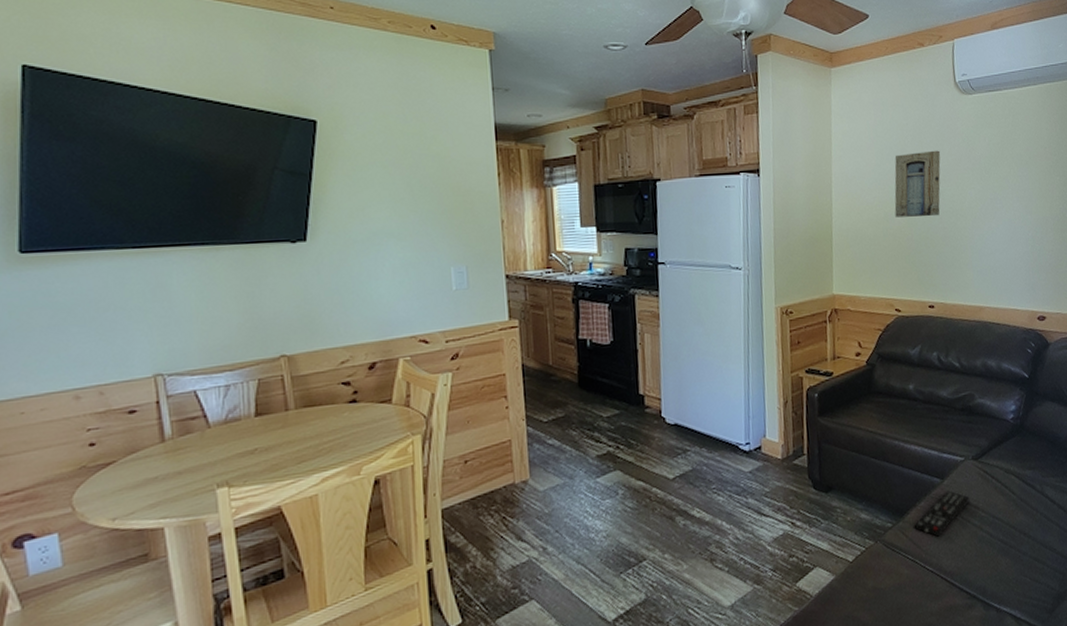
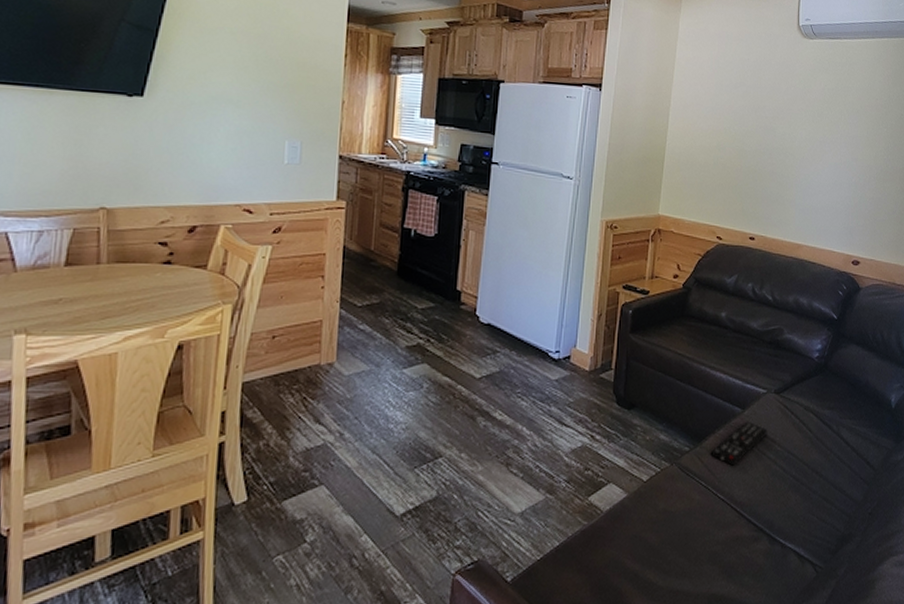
wall art: present [894,150,941,217] -> none [727,87,777,152]

